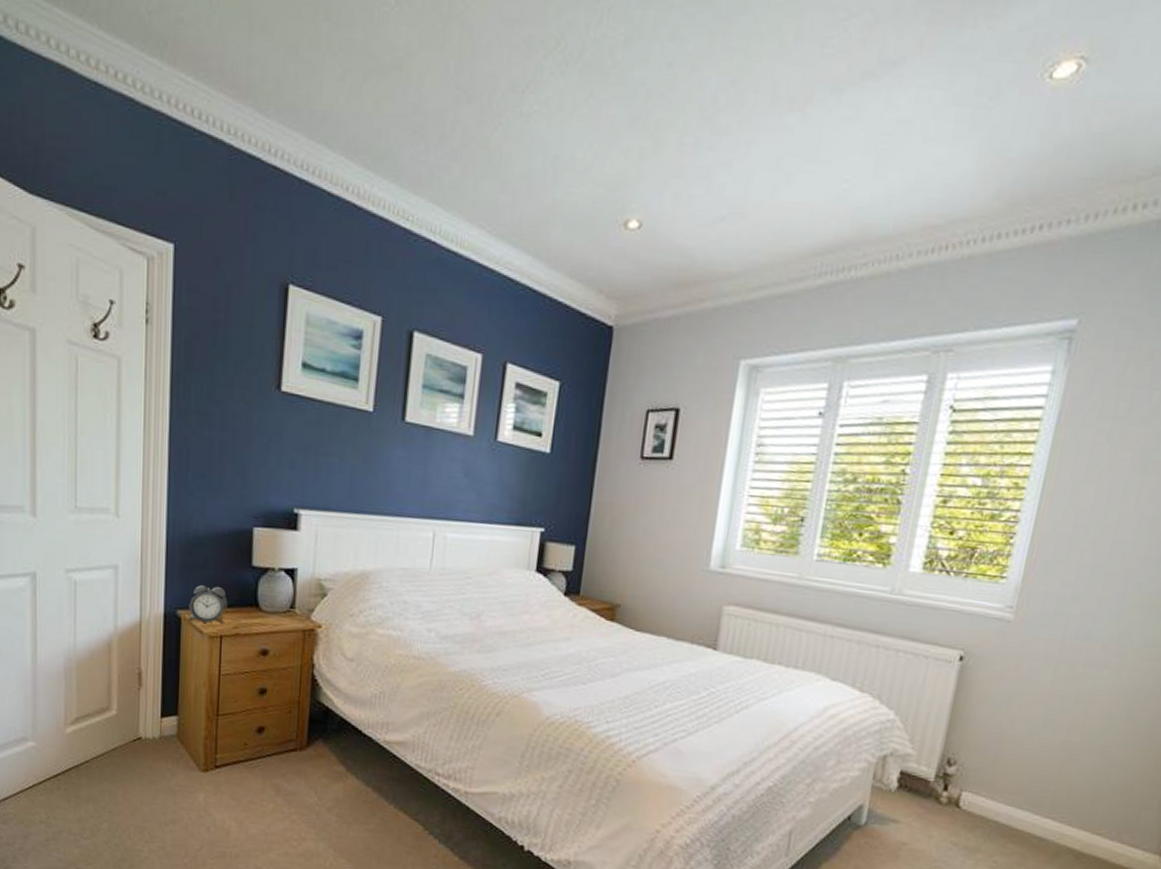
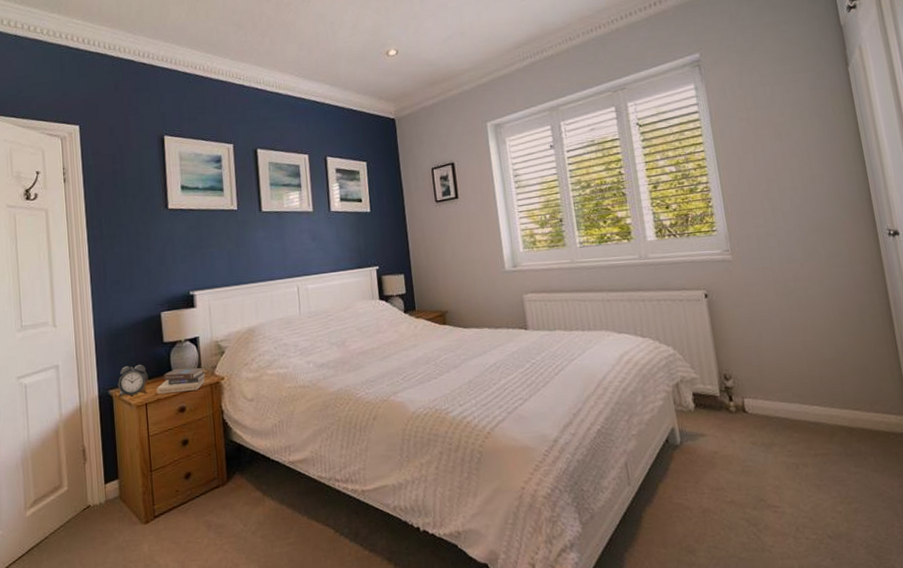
books: none [235,601,299,633] -> present [156,367,206,394]

